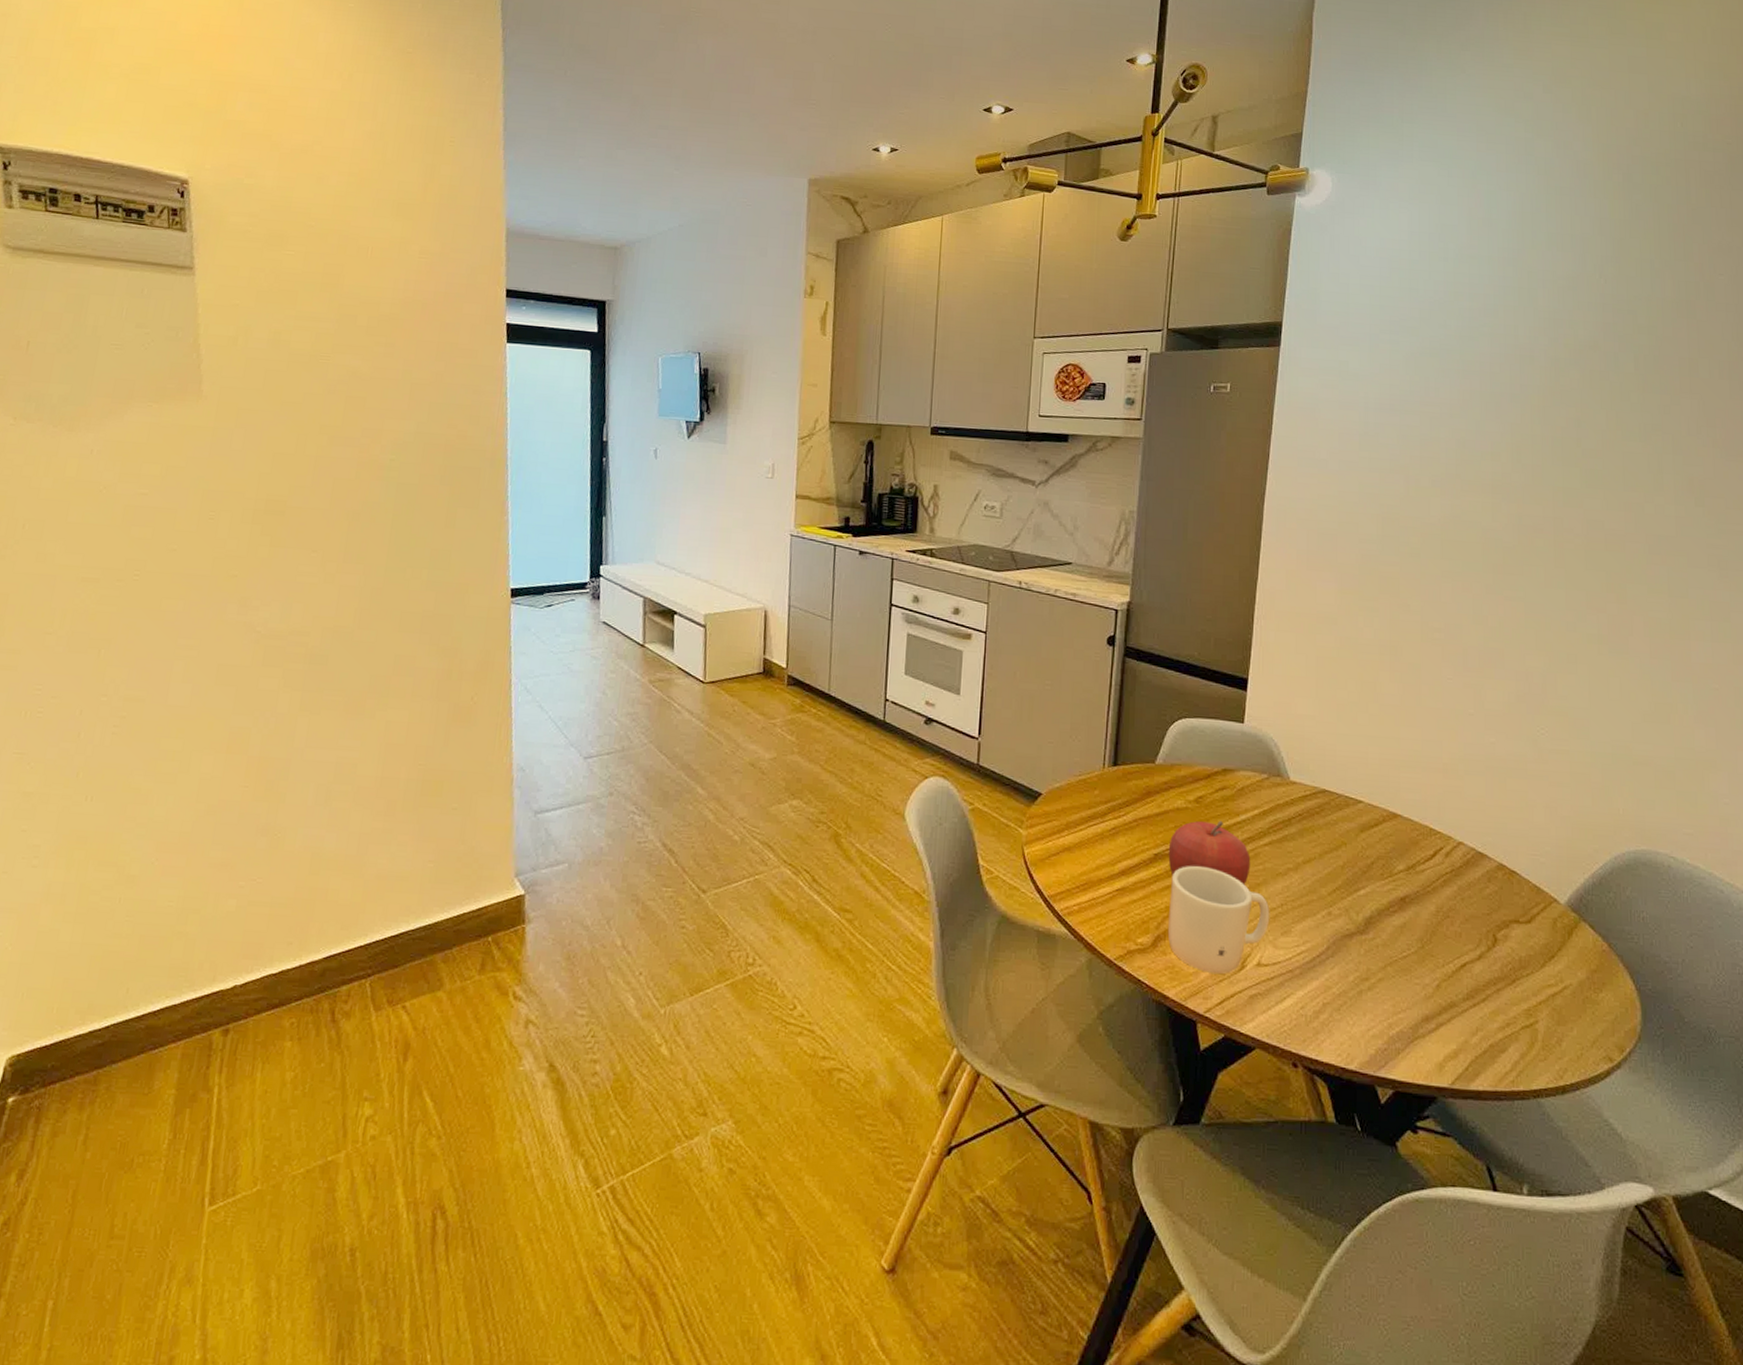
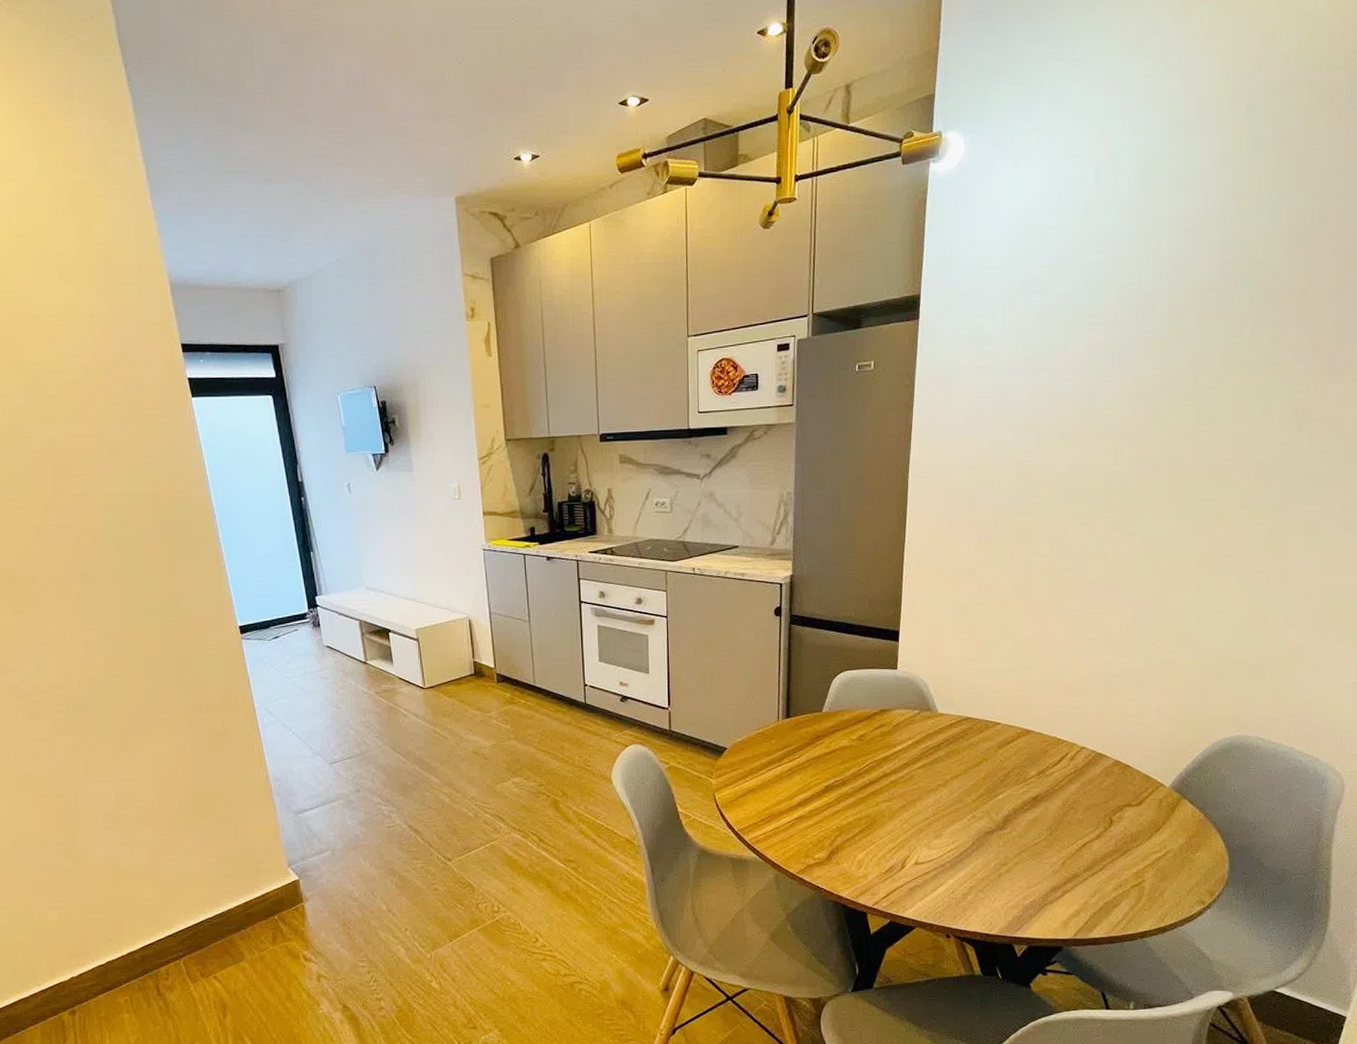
mug: present [1167,865,1270,975] -> none [839,791,924,875]
fruit: present [1168,820,1251,886] -> none [837,752,907,803]

